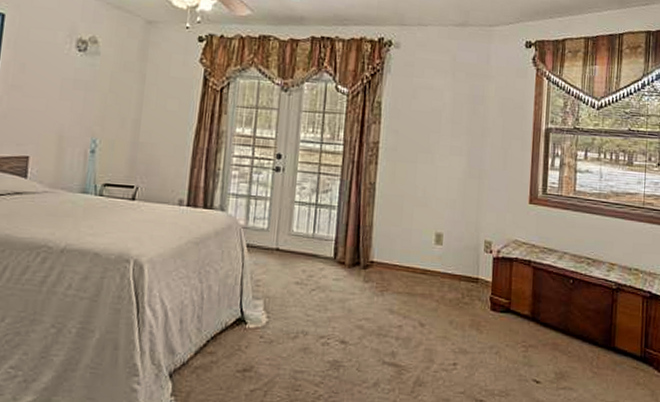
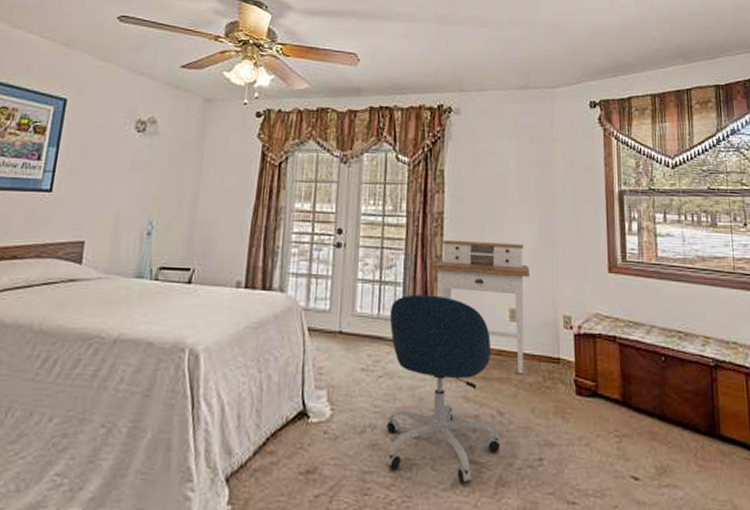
office chair: none [315,217,420,384] -> present [385,294,501,485]
desk: none [364,168,457,292] -> present [430,239,529,375]

